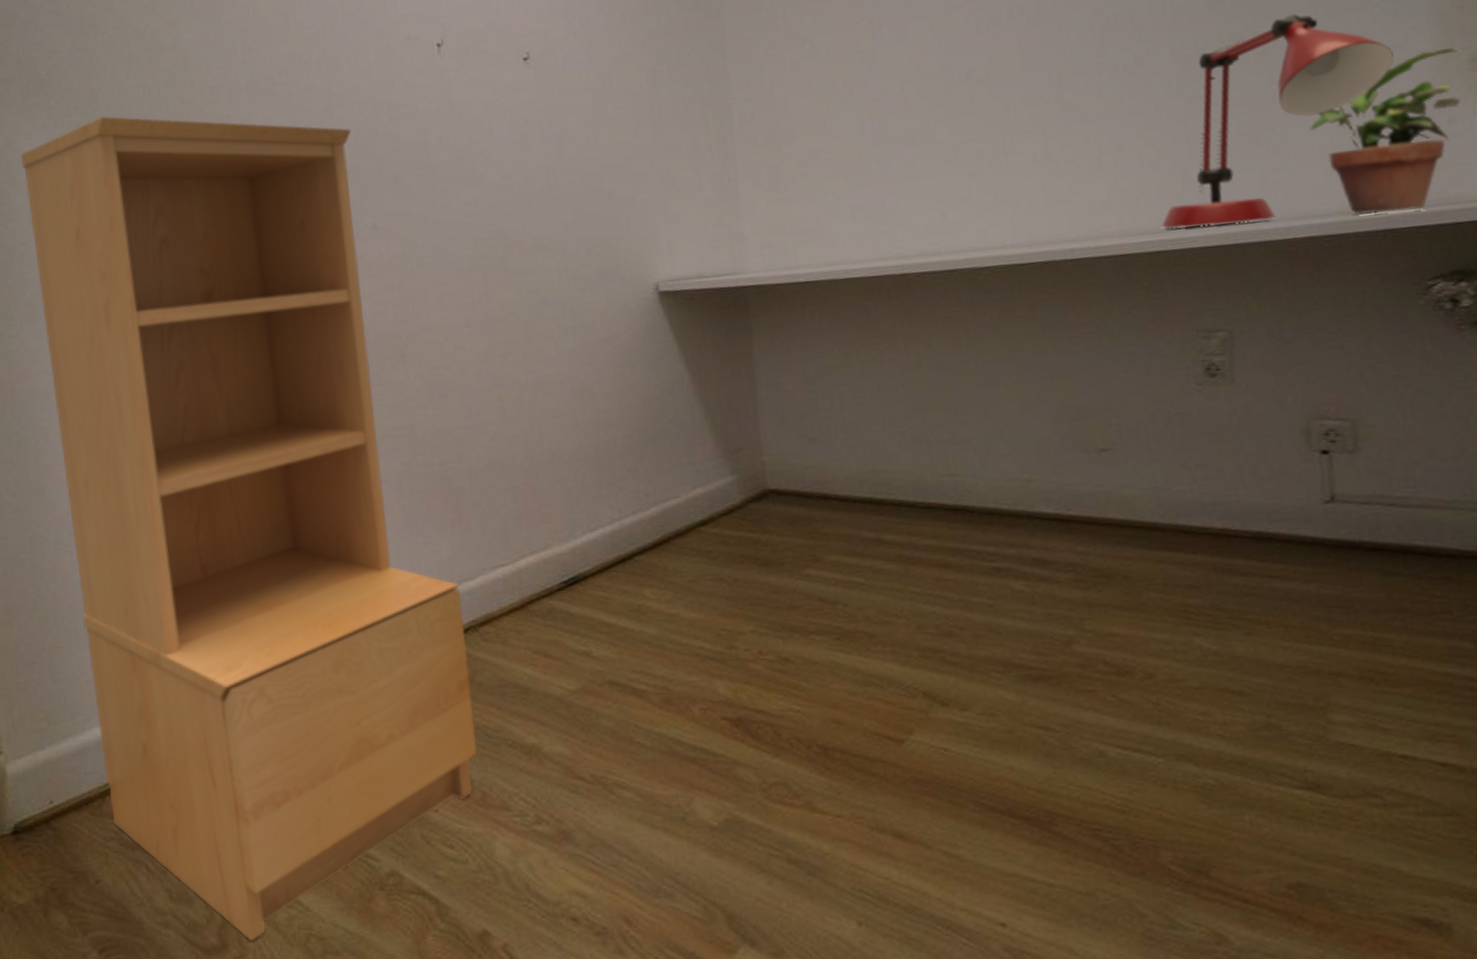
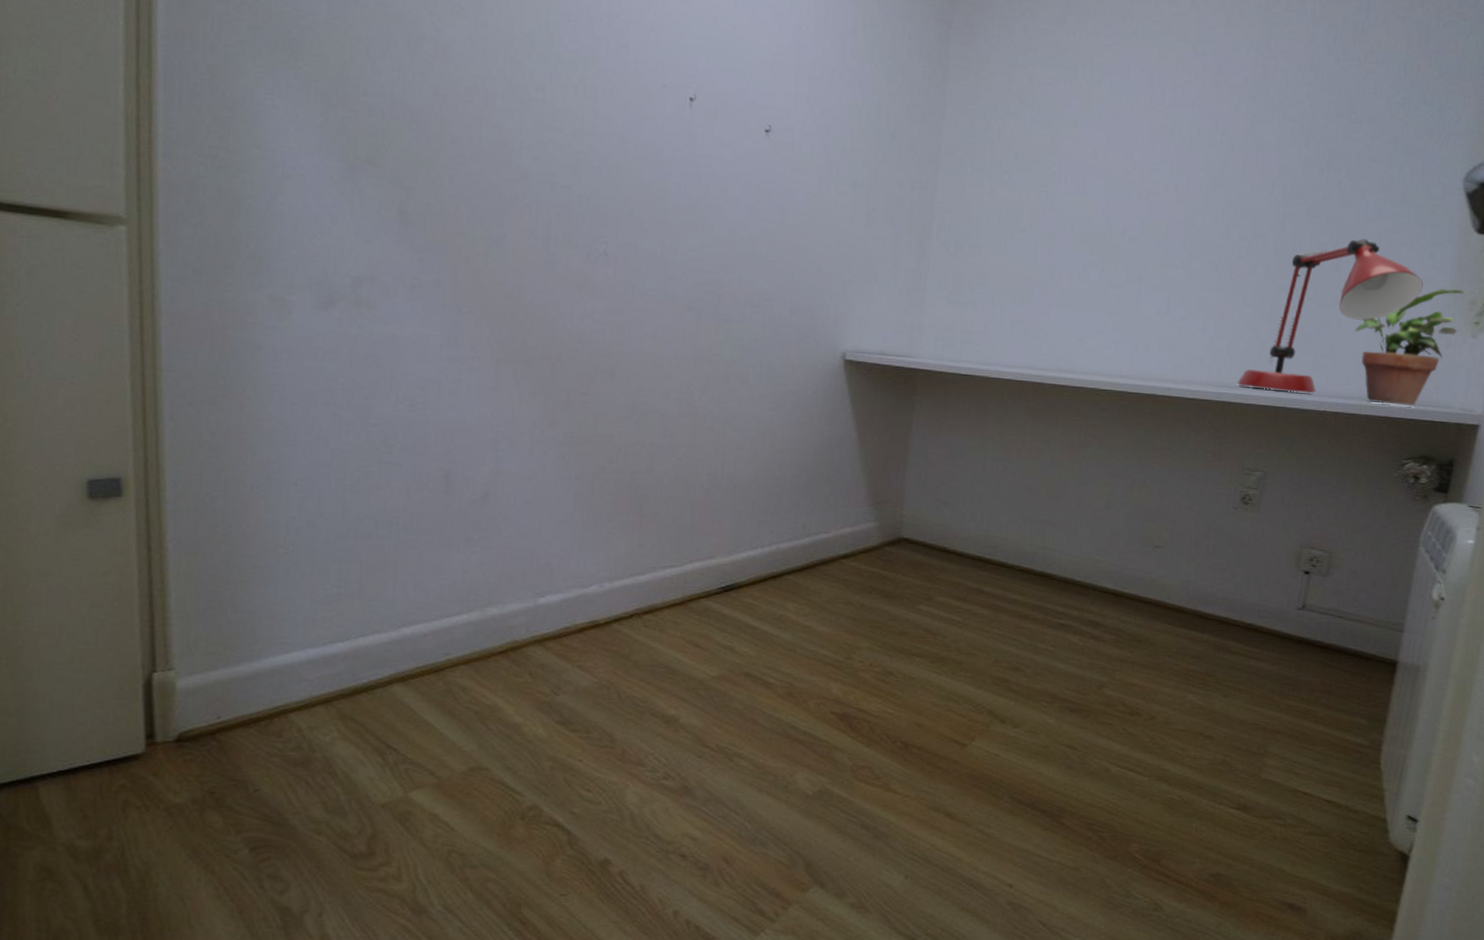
bookshelf: present [20,116,478,942] -> none [259,89,632,852]

